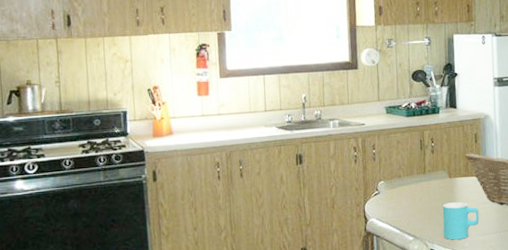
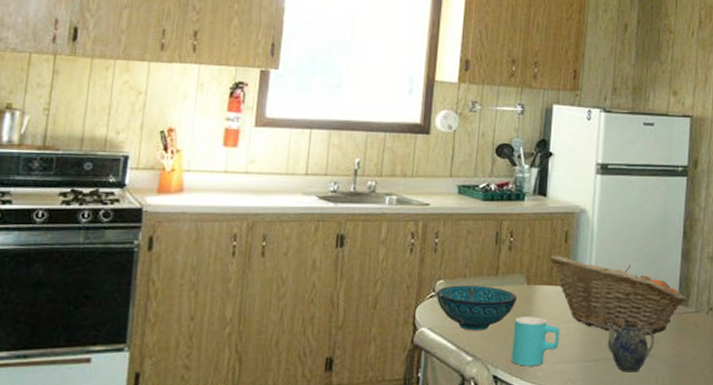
decorative bowl: none [379,182,442,218] -> present [436,285,517,331]

